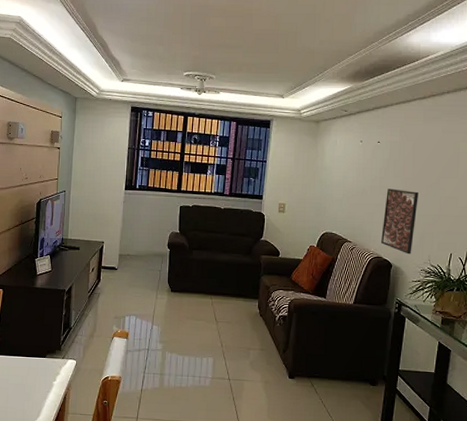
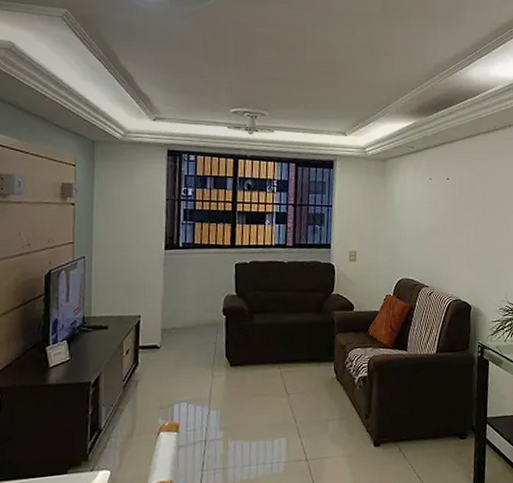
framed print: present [381,188,419,255] -> none [458,226,491,294]

